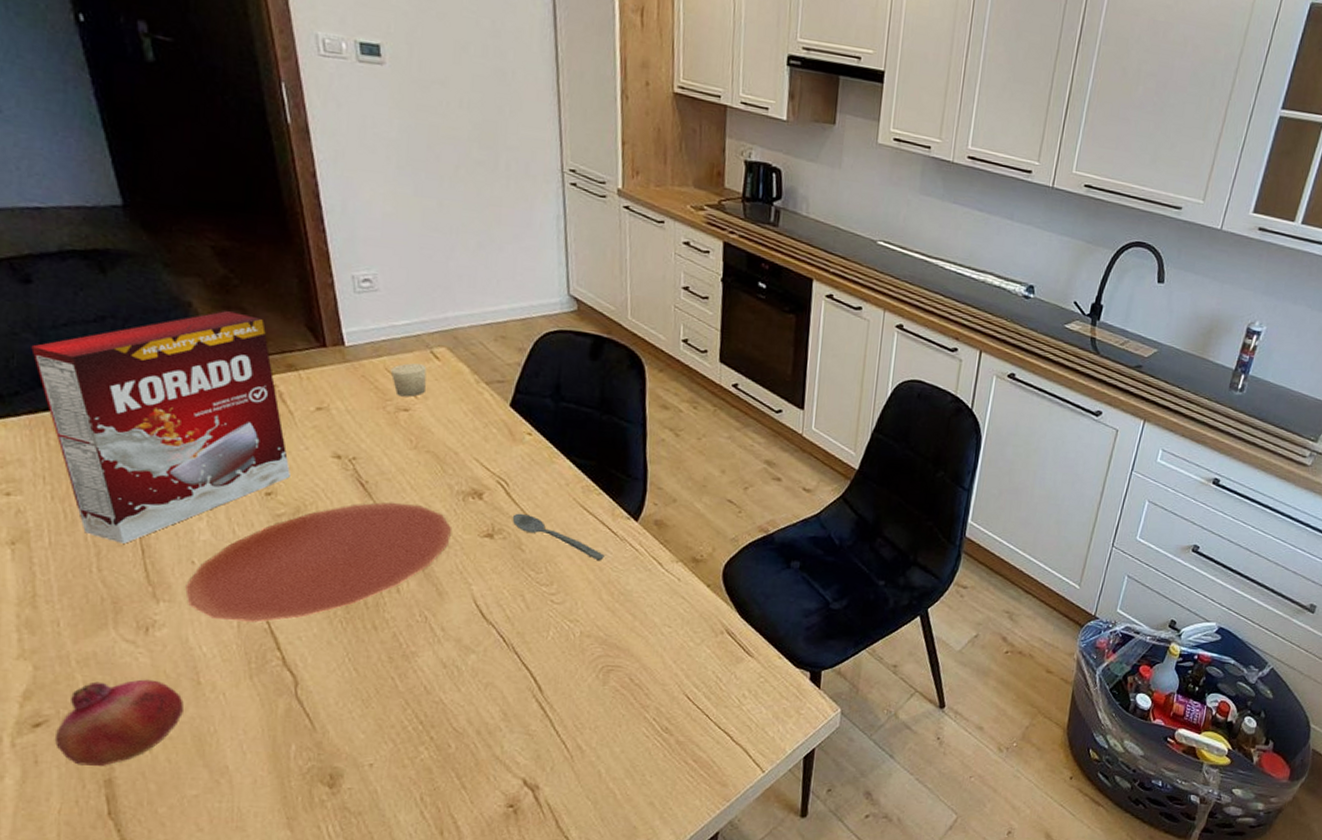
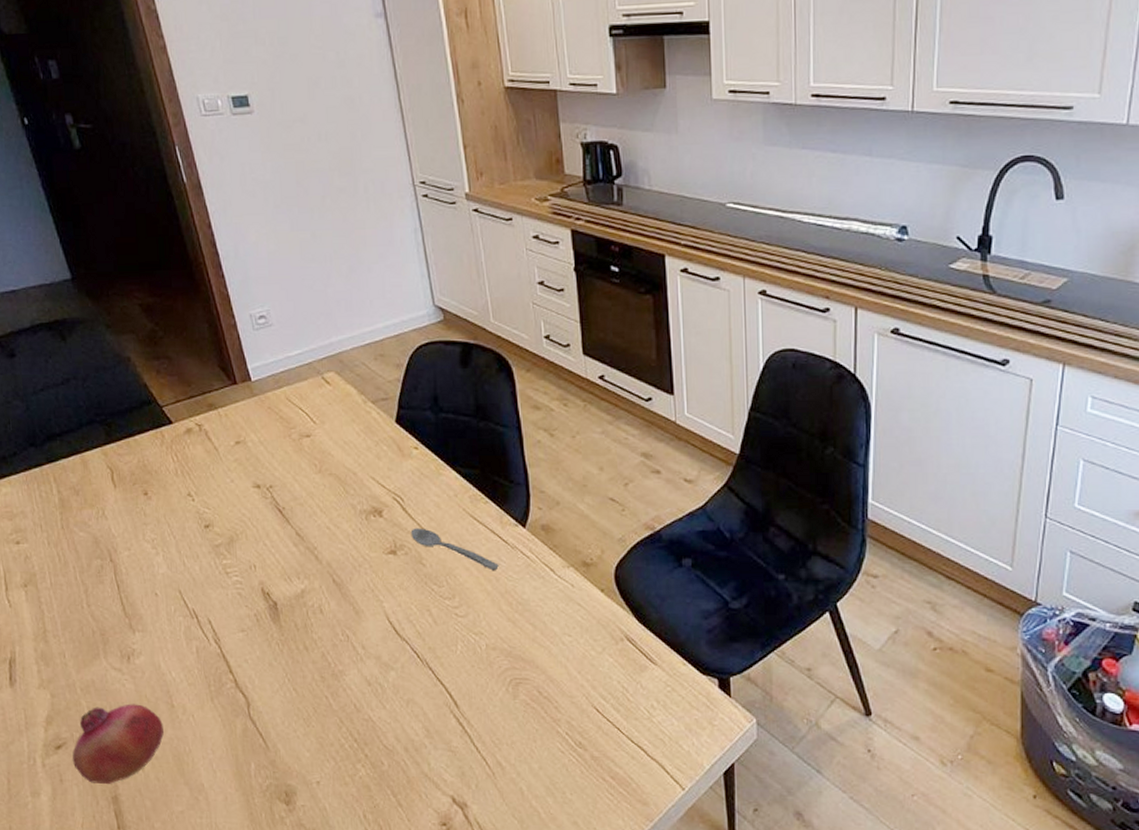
cereal box: present [31,311,291,544] -> none [21,361,222,580]
plate: present [185,502,453,623] -> none [153,526,360,648]
candle: present [390,363,427,398] -> none [291,391,322,424]

